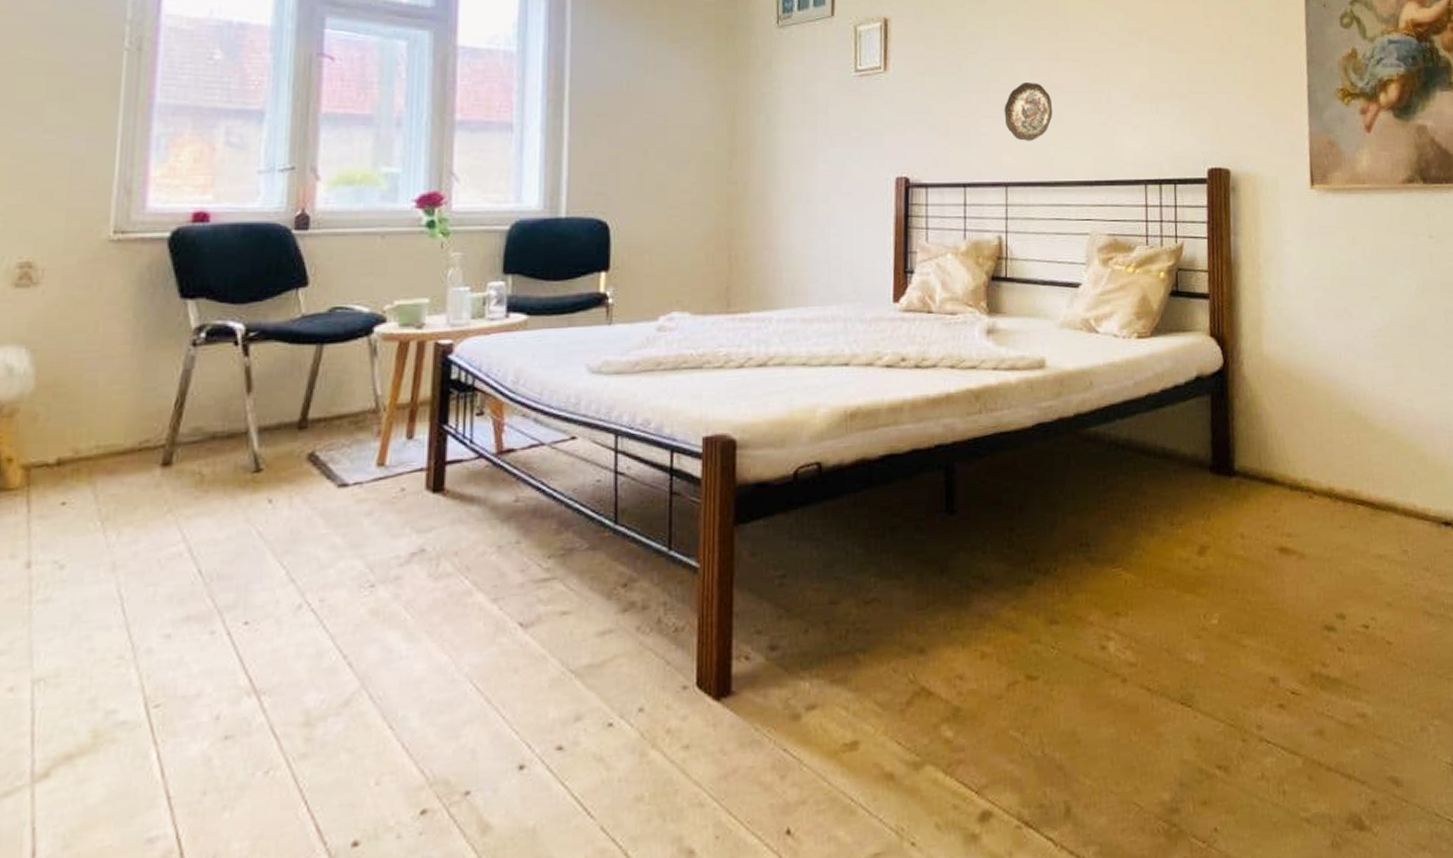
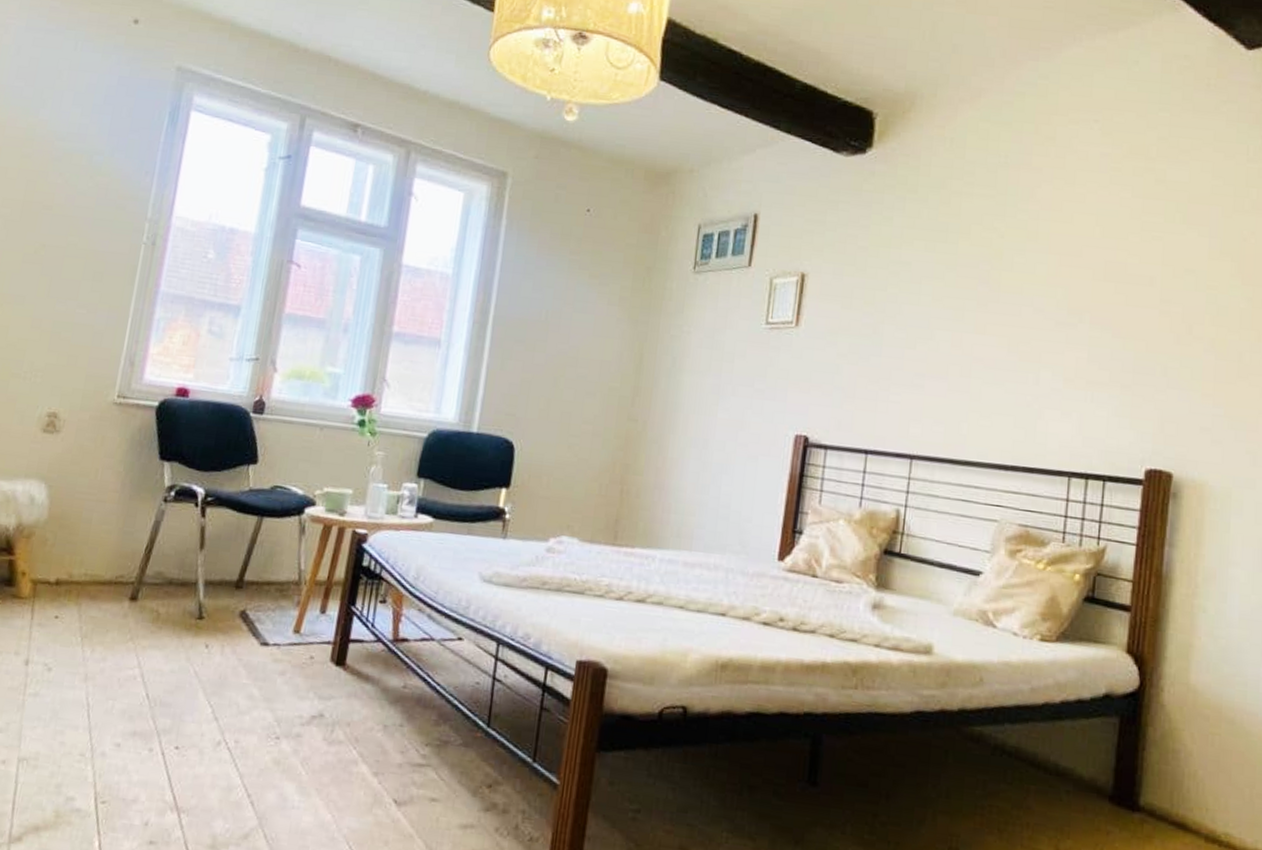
decorative plate: present [1004,81,1053,141] -> none [917,352,972,415]

